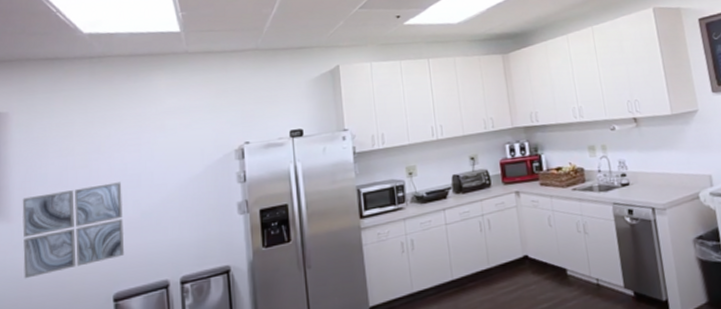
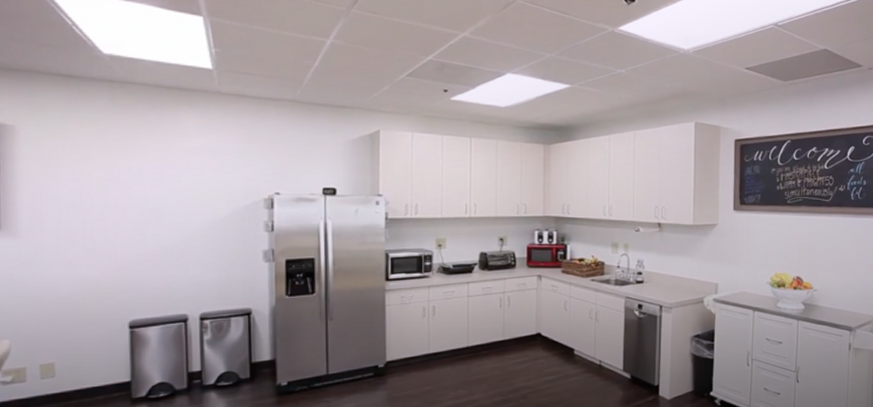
wall art: present [22,182,125,279] -> none [31,214,143,296]

